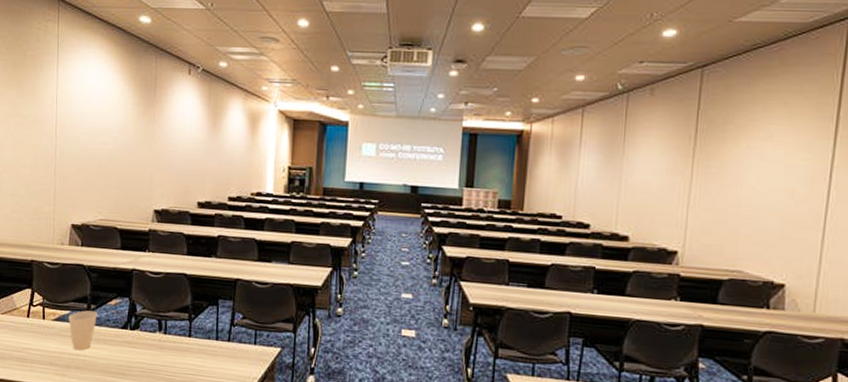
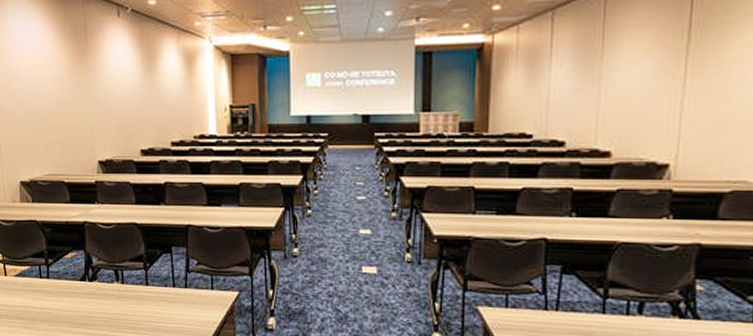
cup: present [68,310,97,351] -> none [28,265,56,304]

